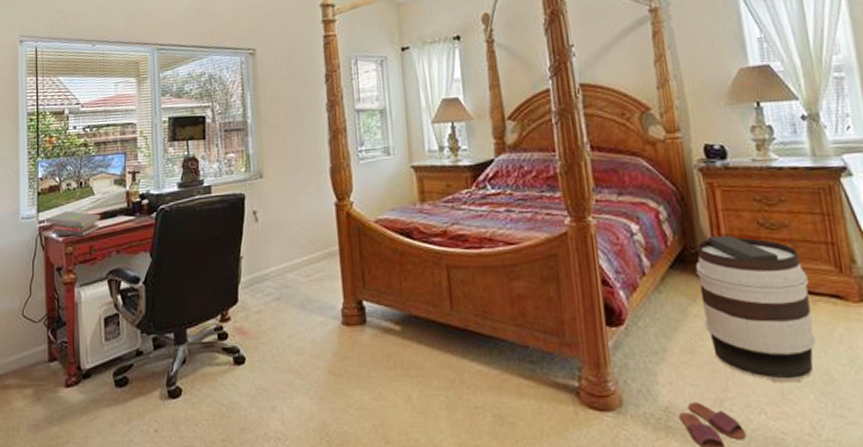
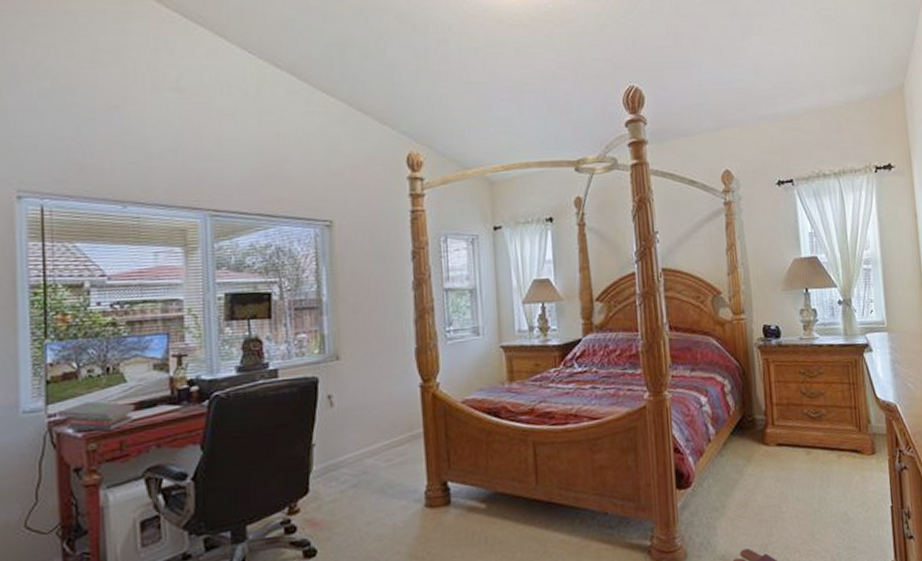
barrel: present [695,236,816,383] -> none [751,404,839,526]

